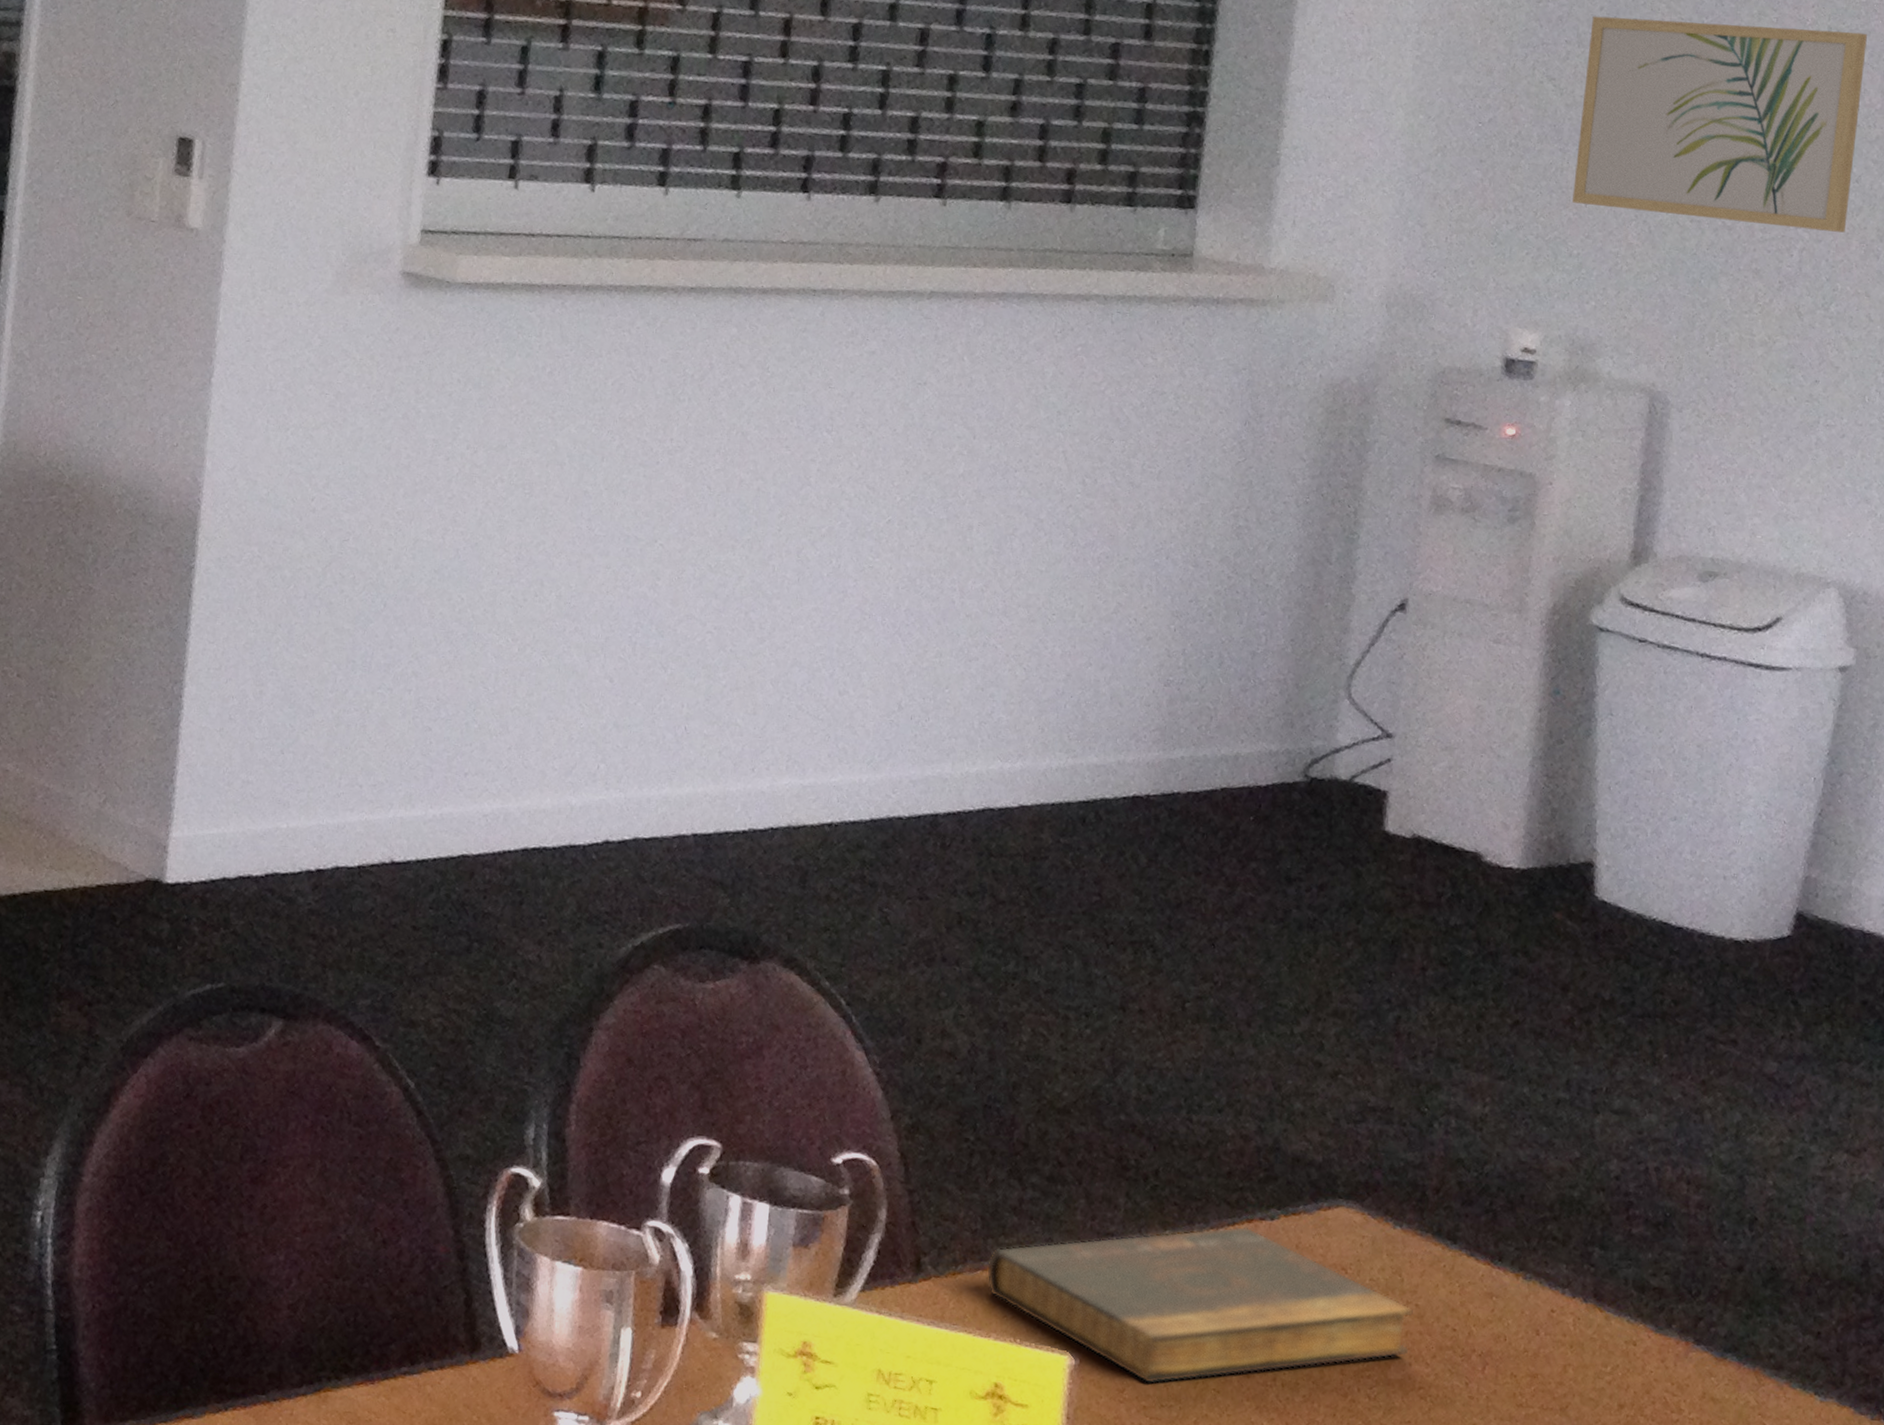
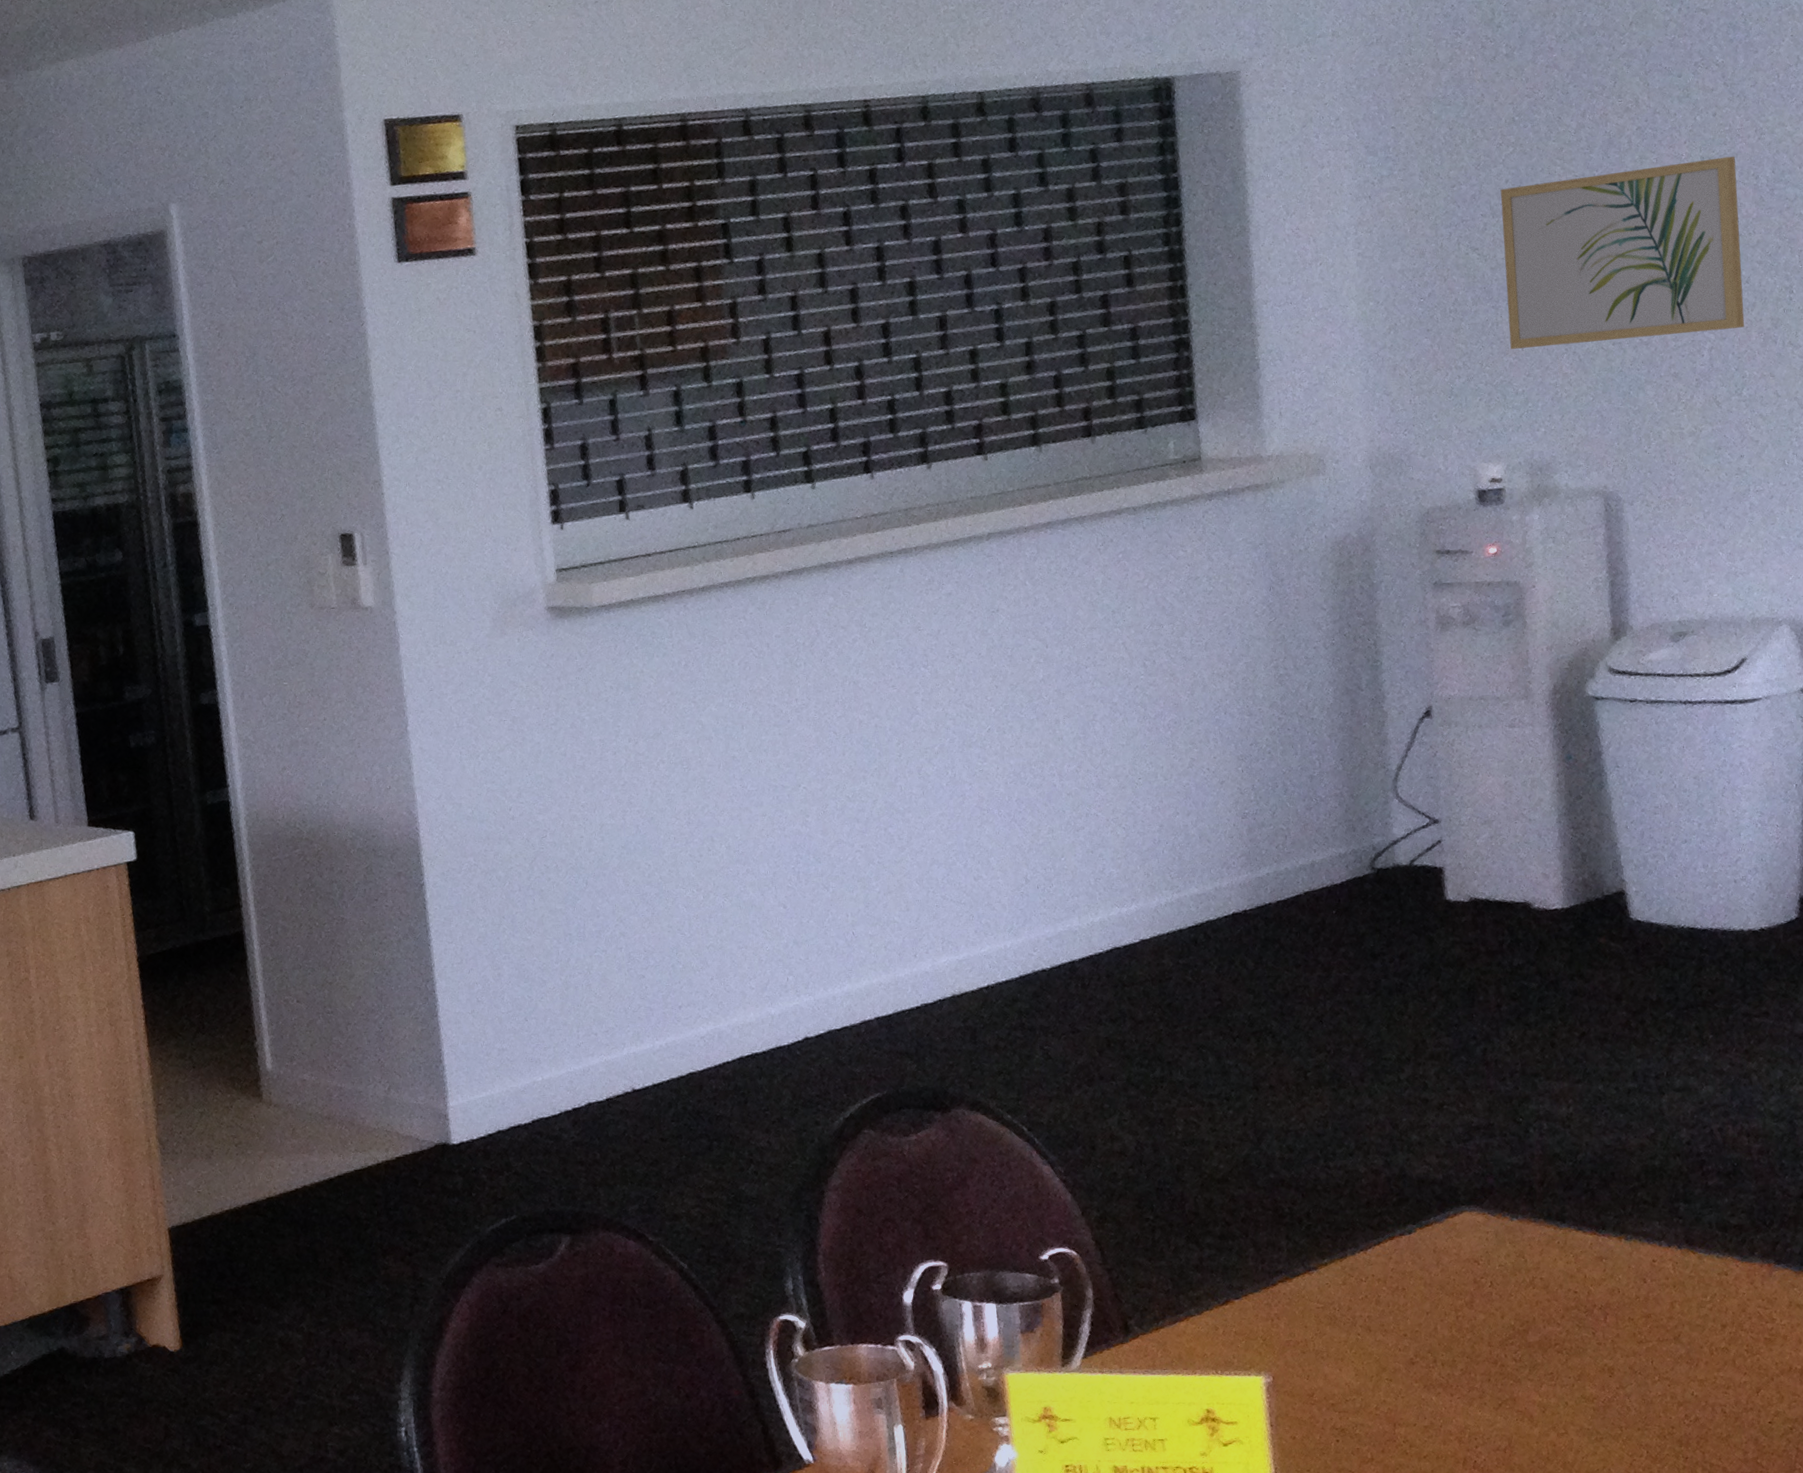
book: present [986,1226,1414,1385] -> none [1182,1243,1541,1386]

